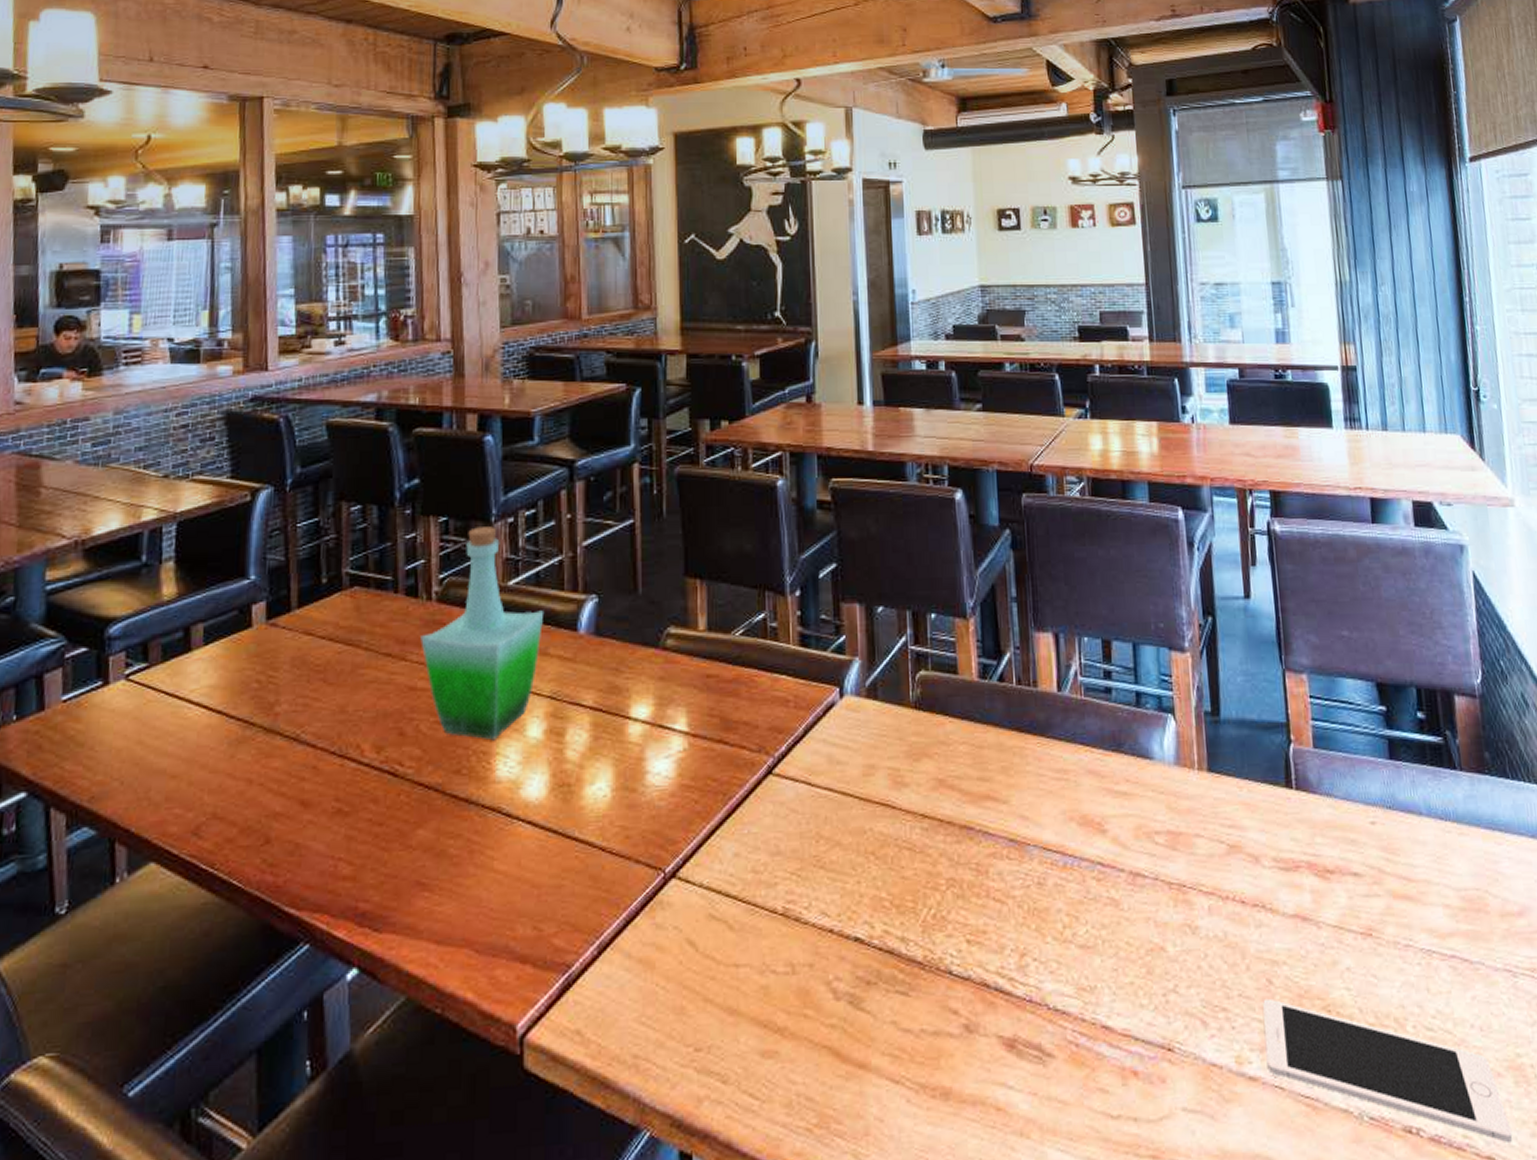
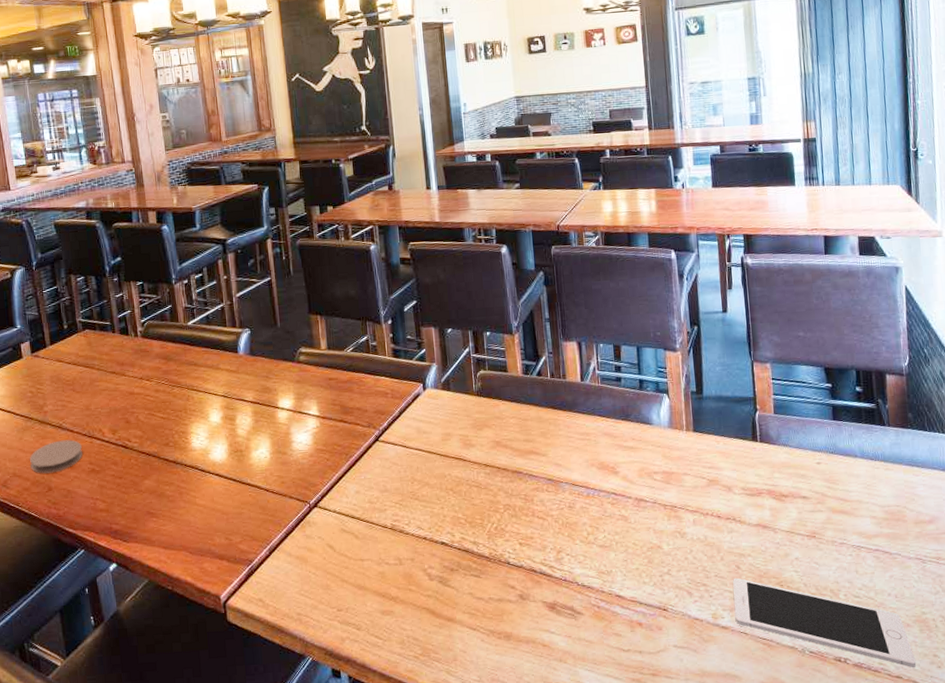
coaster: none [240,760,327,815] -> present [29,439,83,474]
bottle: present [420,526,543,741] -> none [133,286,214,425]

